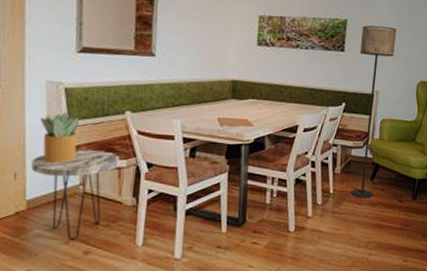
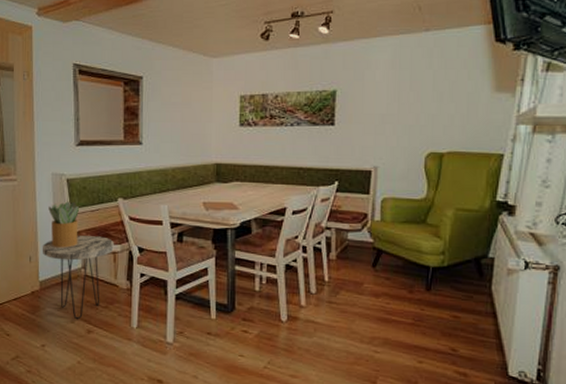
floor lamp: present [351,25,397,198] -> none [350,93,396,288]

